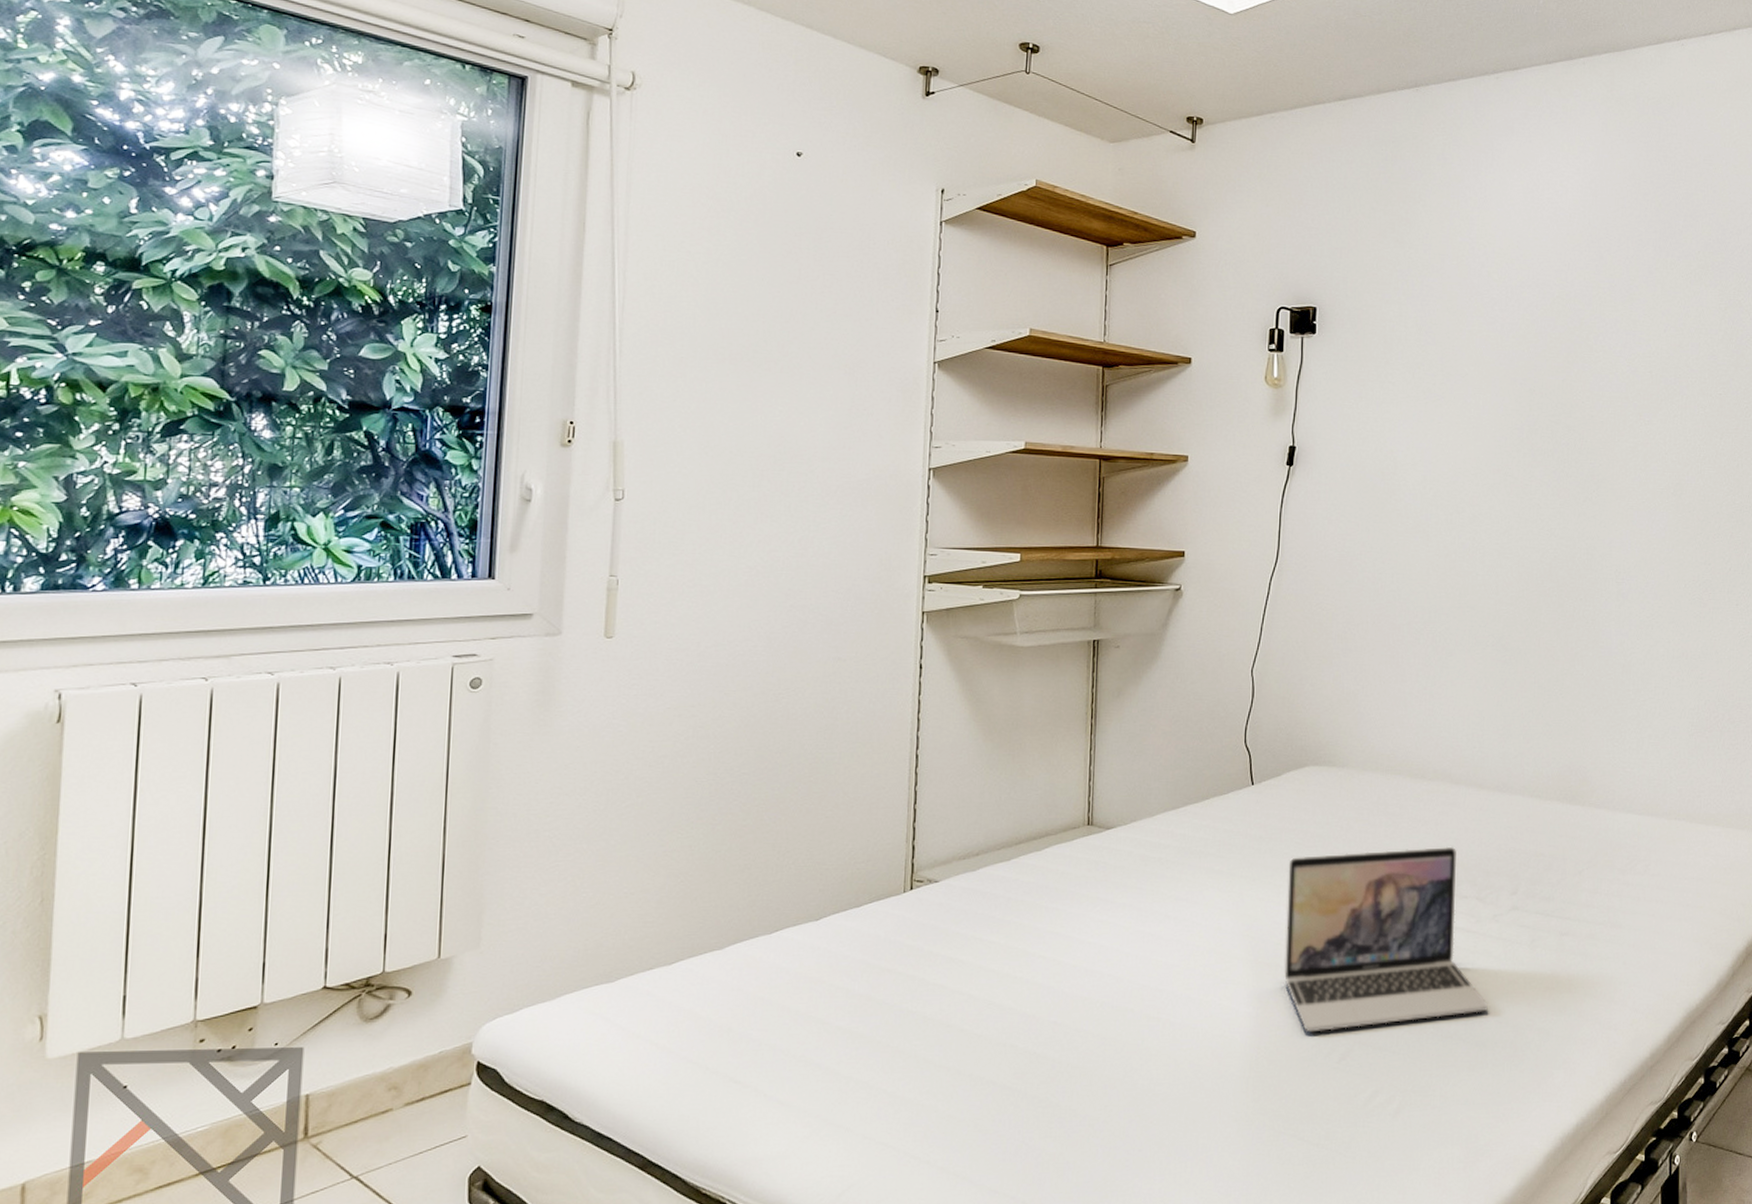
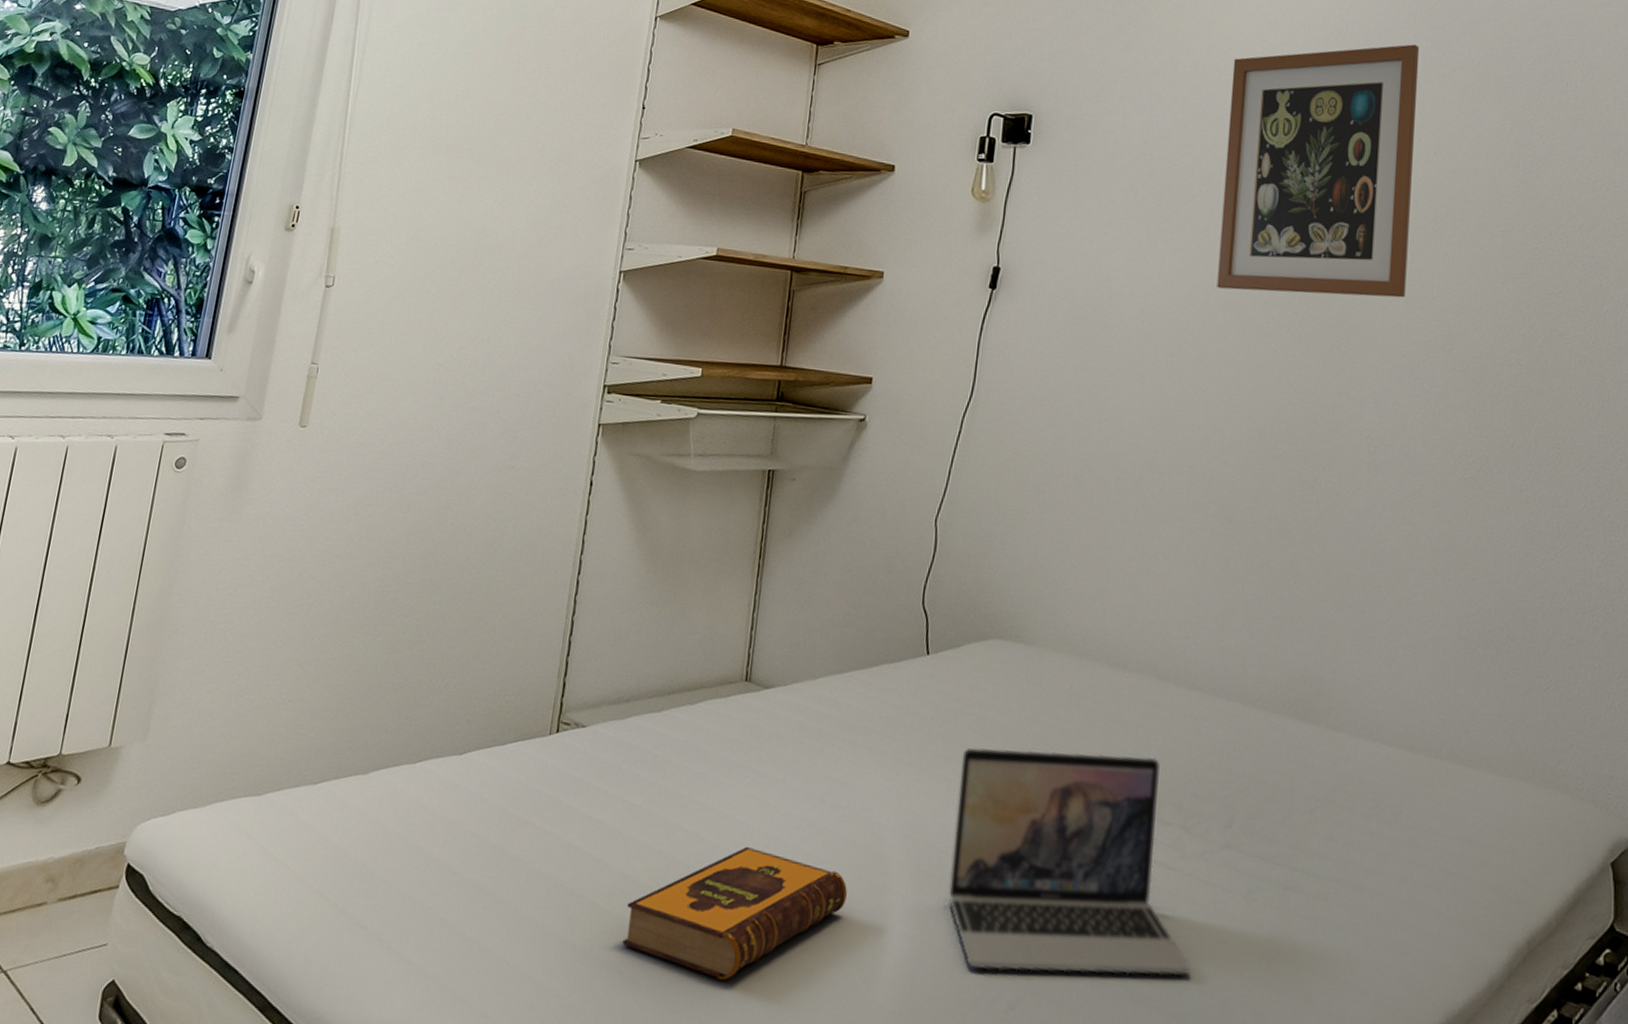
hardback book: none [993,963,1195,1075] -> present [622,846,847,981]
wall art: none [1487,236,1651,455] -> present [1216,44,1420,298]

